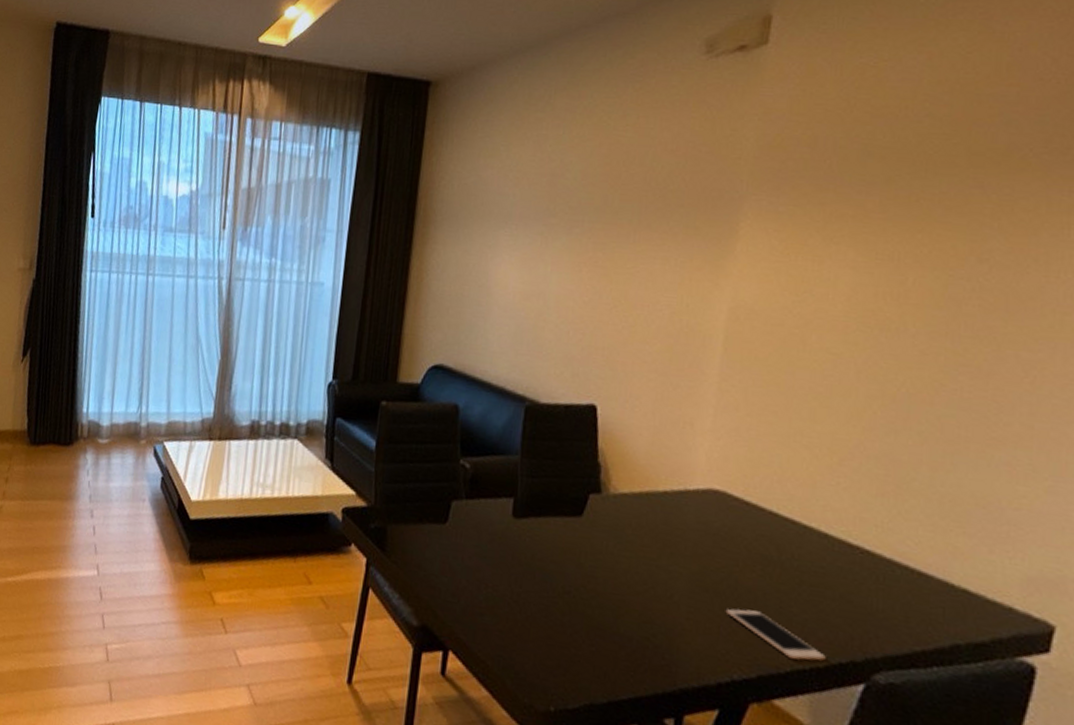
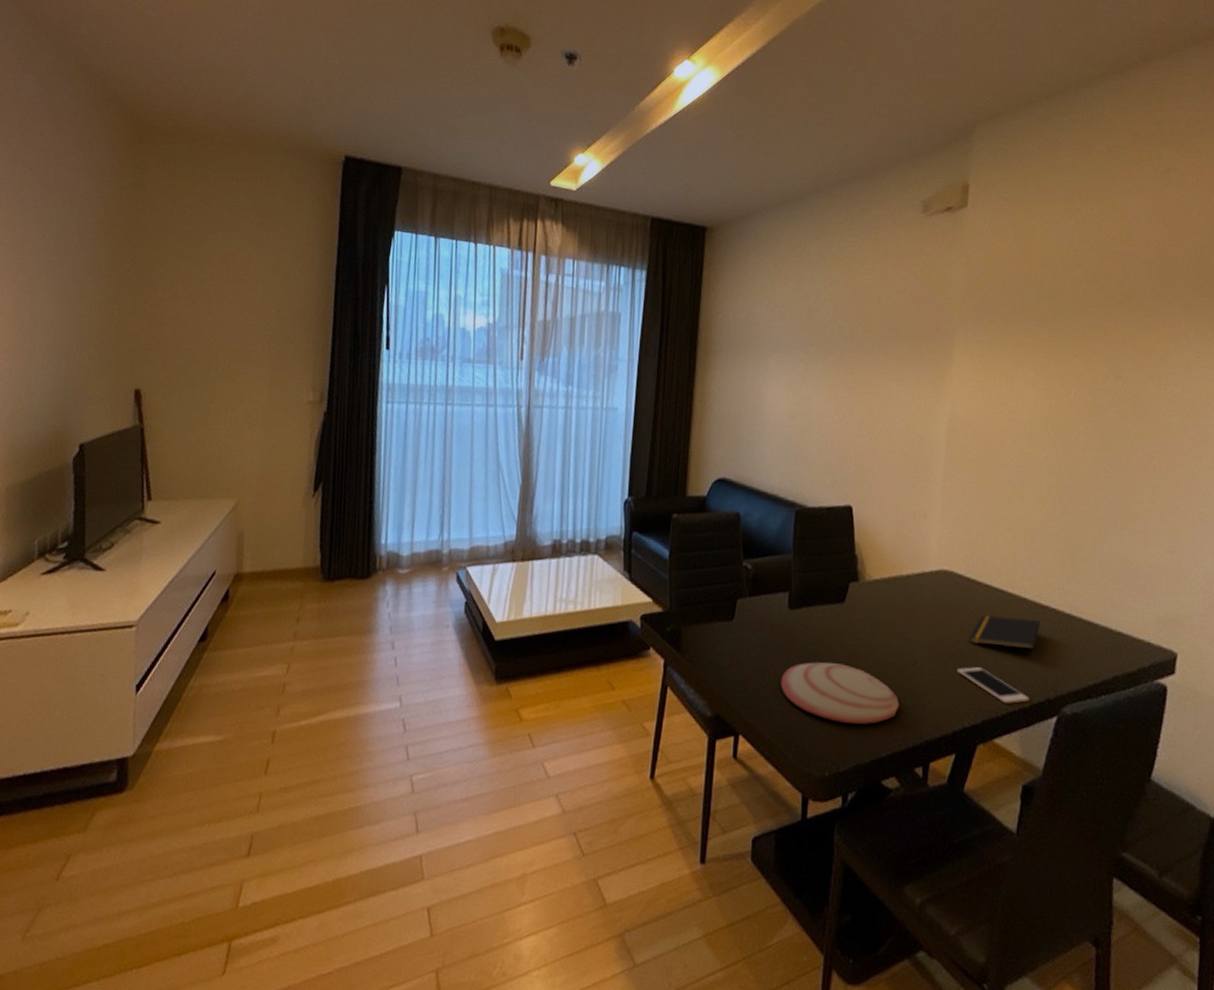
plate: none [500,580,648,660] -> present [781,662,900,724]
notepad: none [745,549,847,598] -> present [970,615,1040,650]

